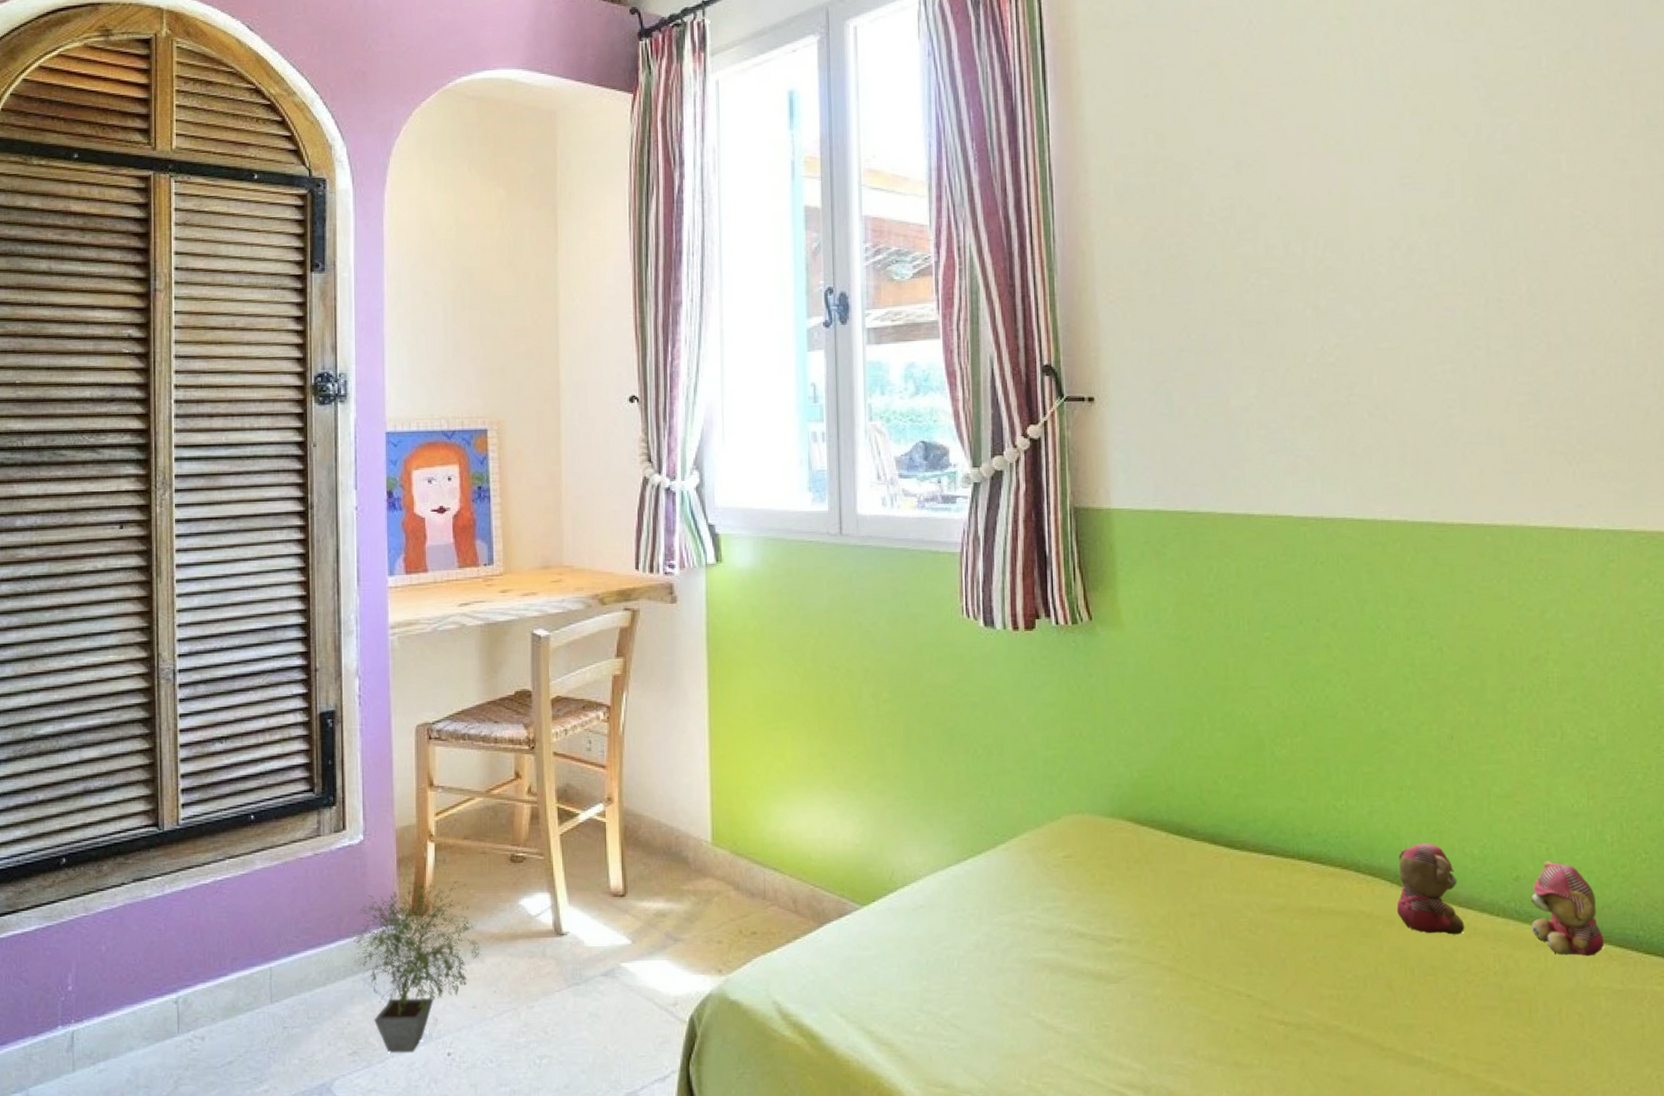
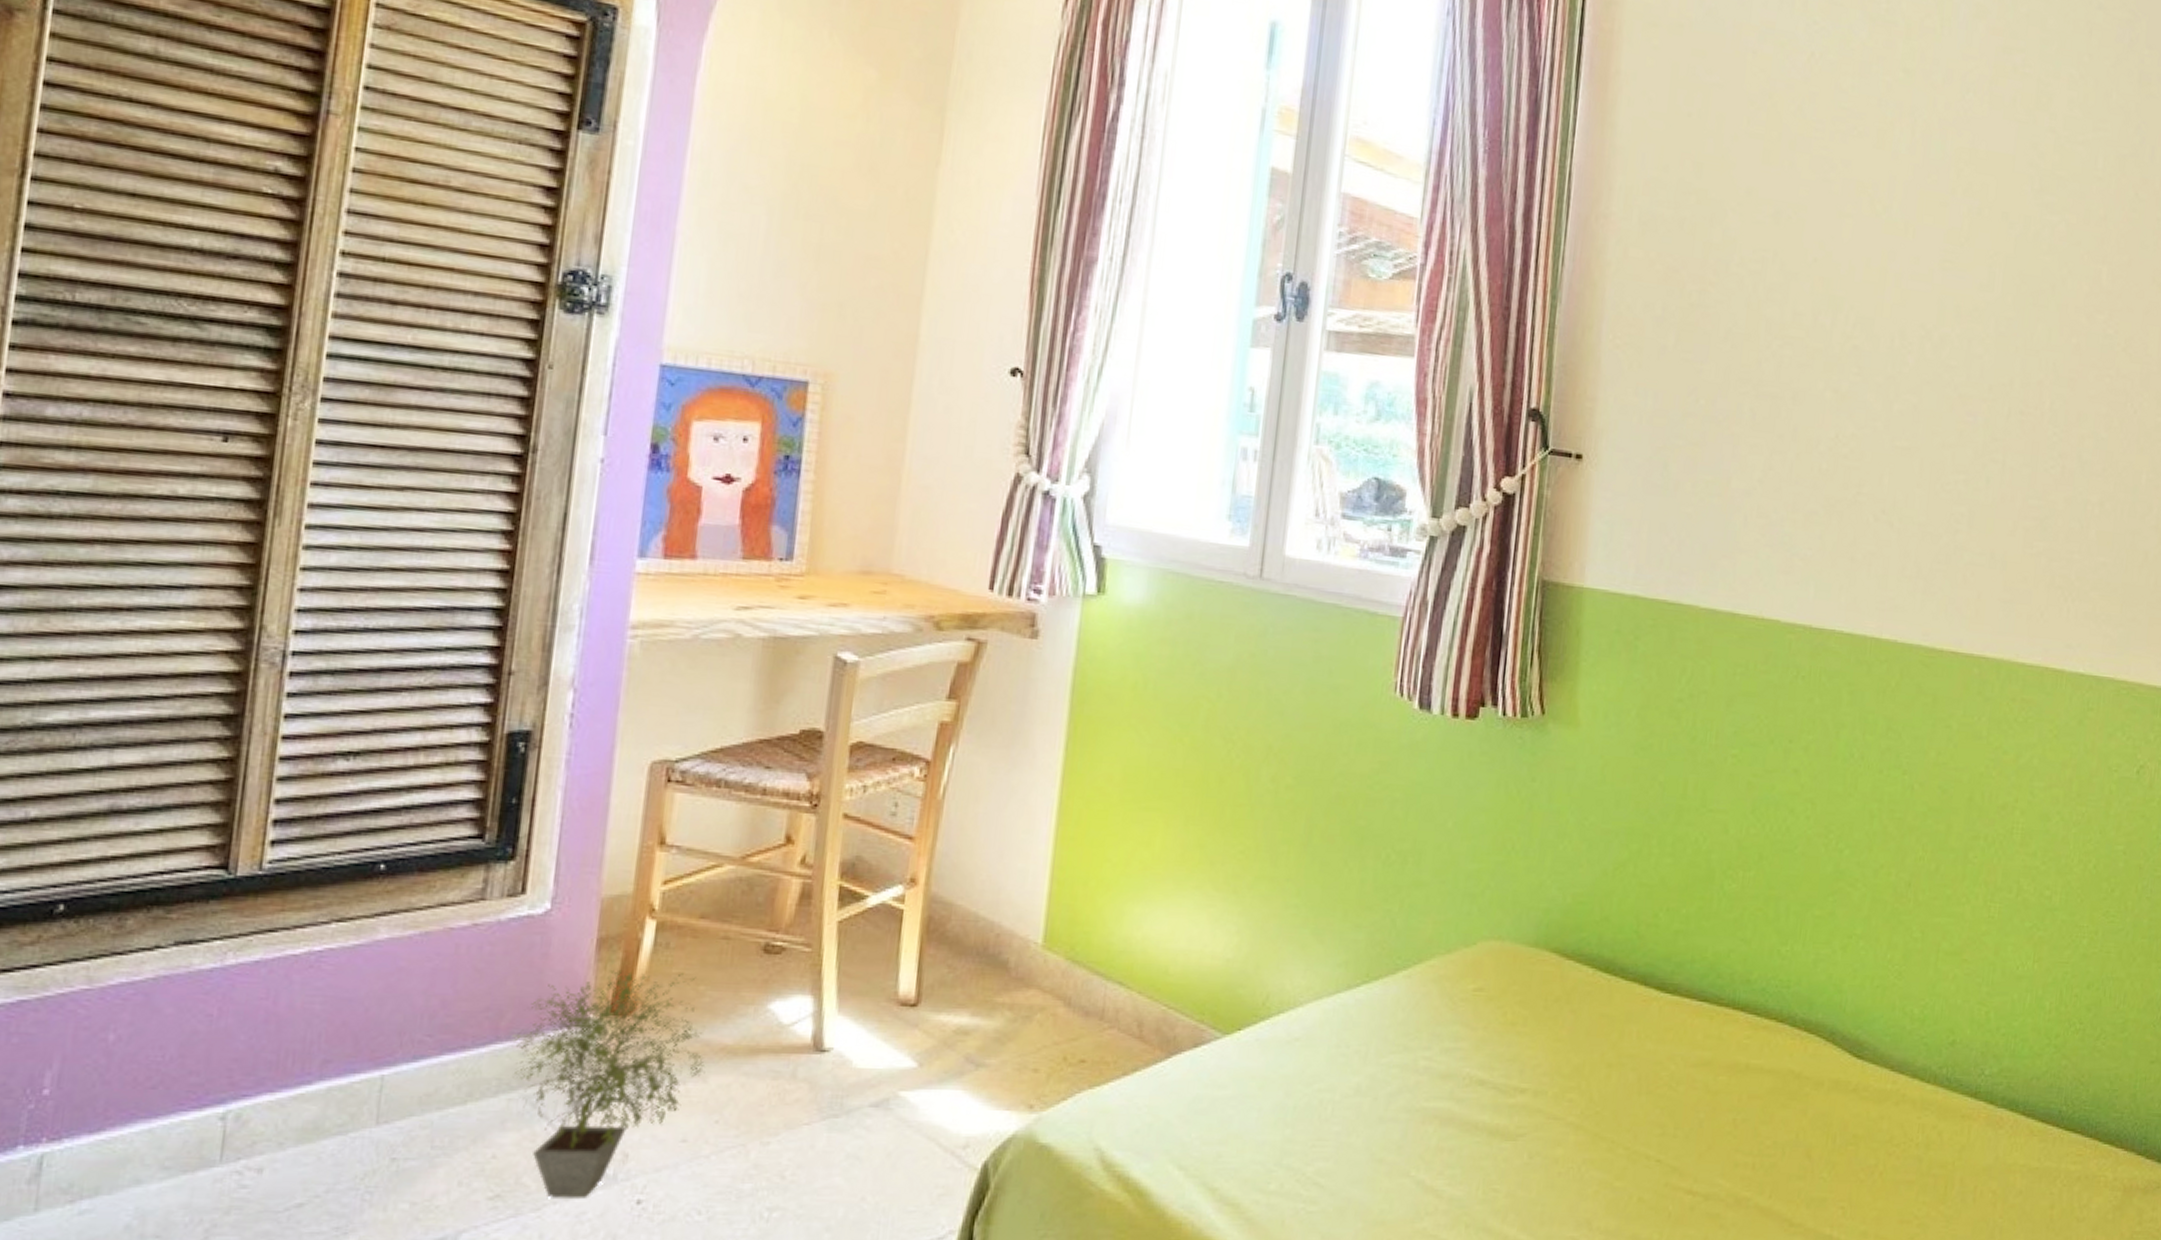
stuffed animal: present [1396,843,1605,957] -> none [1827,998,2028,1131]

